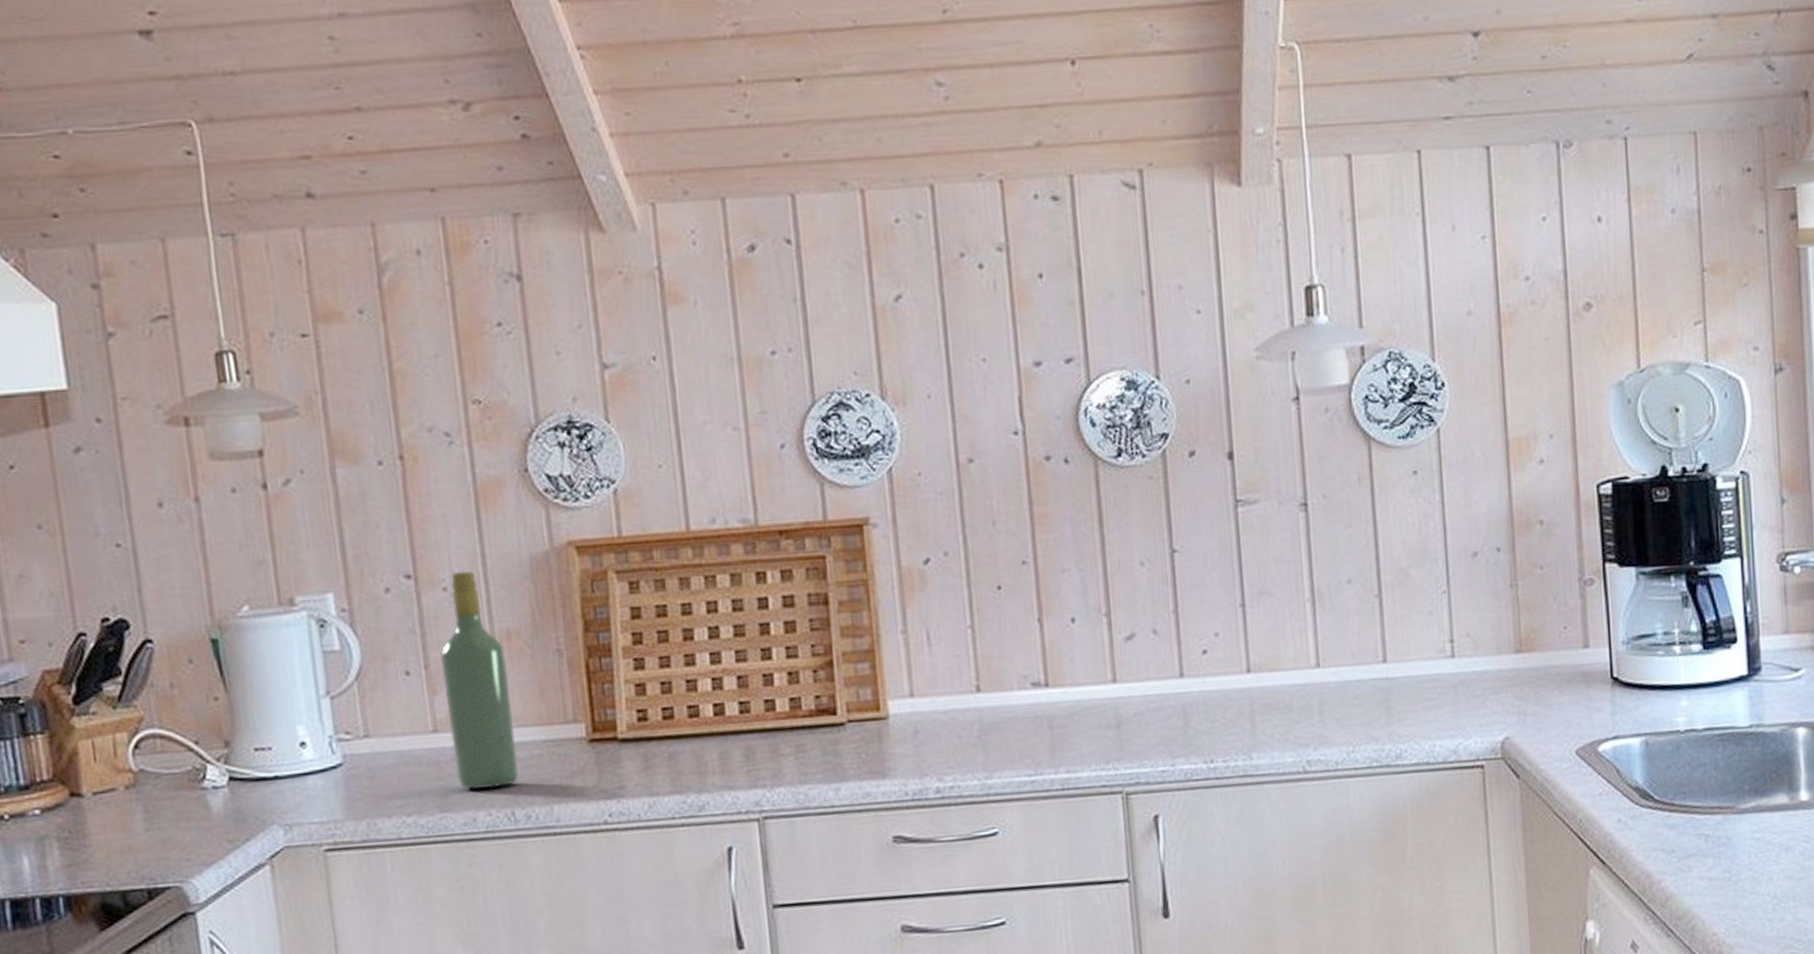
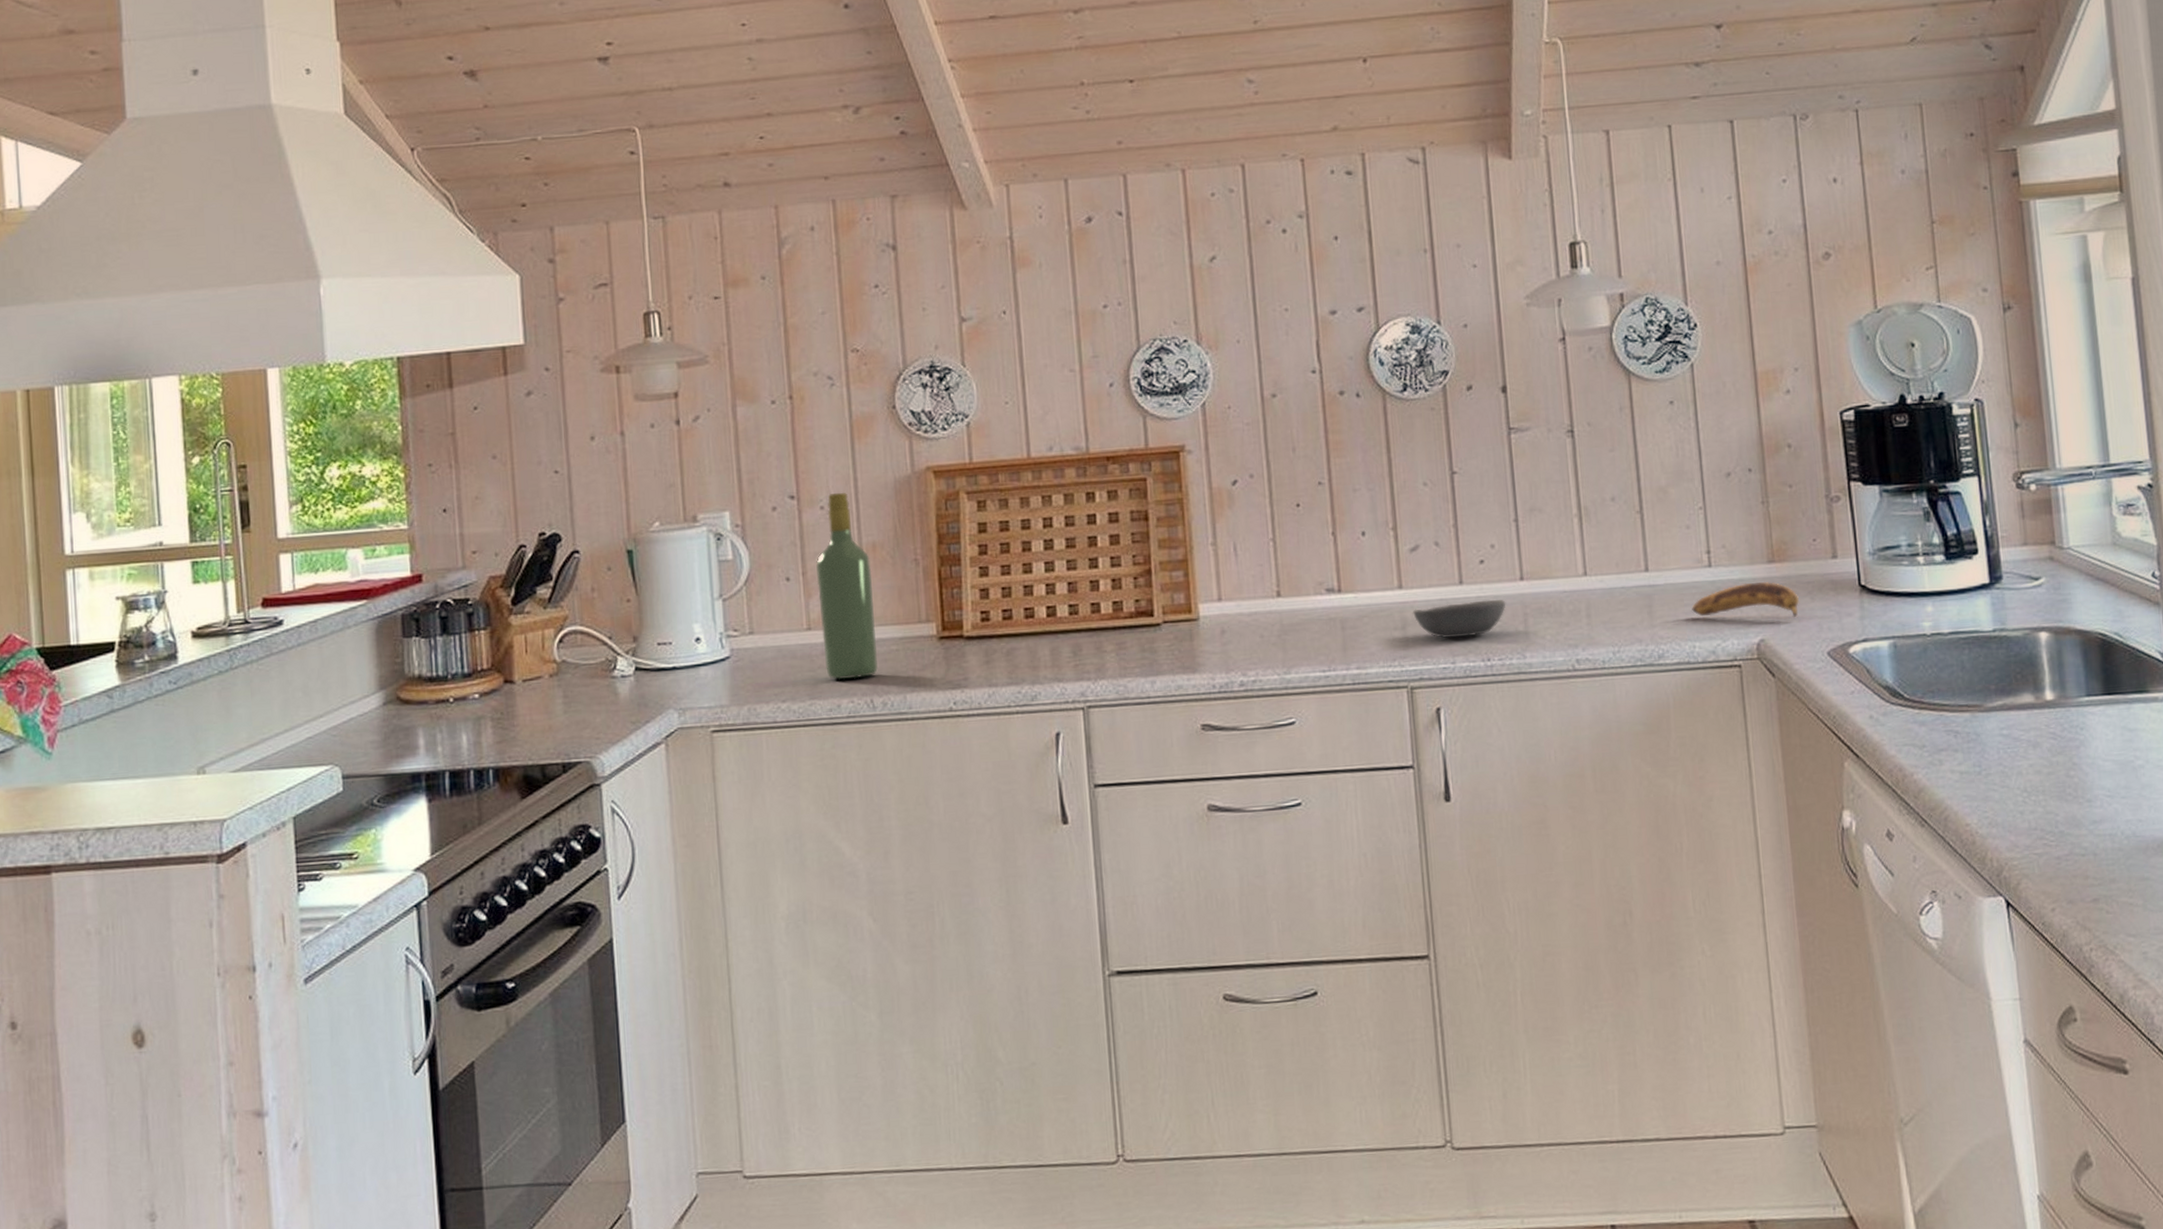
bowl: none [1127,694,1231,739] -> present [1412,599,1506,639]
banana: none [1432,673,1548,713] -> present [1692,581,1800,617]

